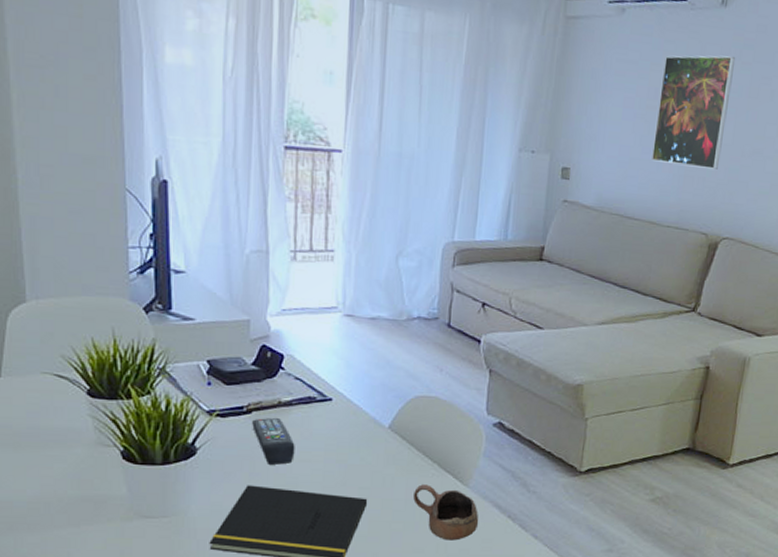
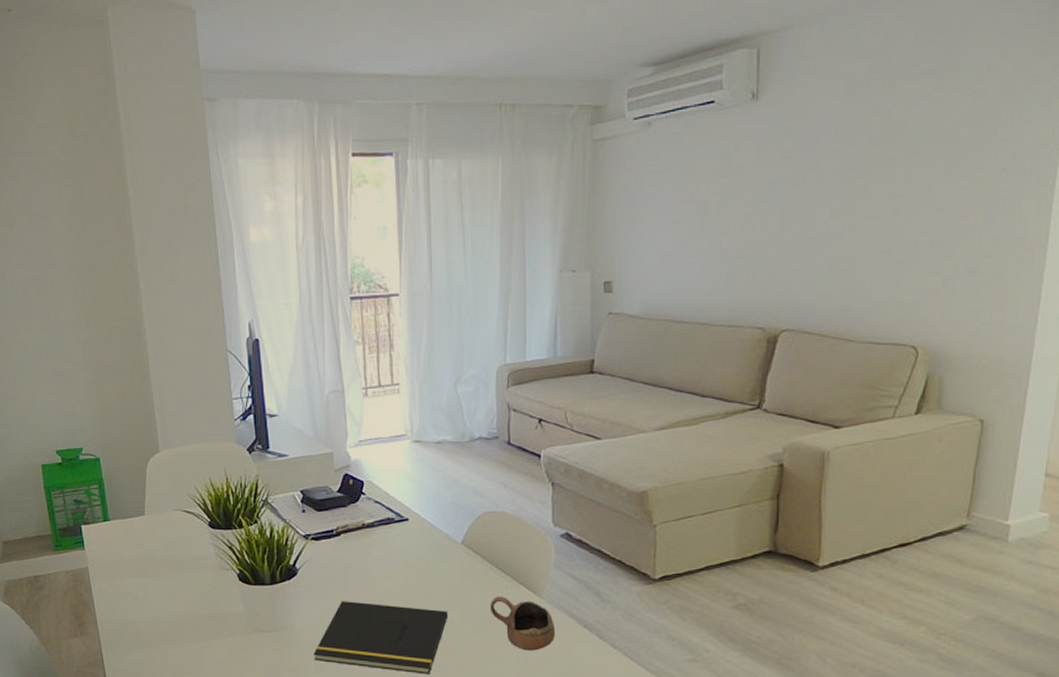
remote control: present [252,417,295,465] -> none [342,538,380,581]
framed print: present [652,55,736,169] -> none [695,148,775,263]

